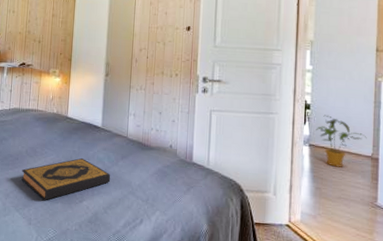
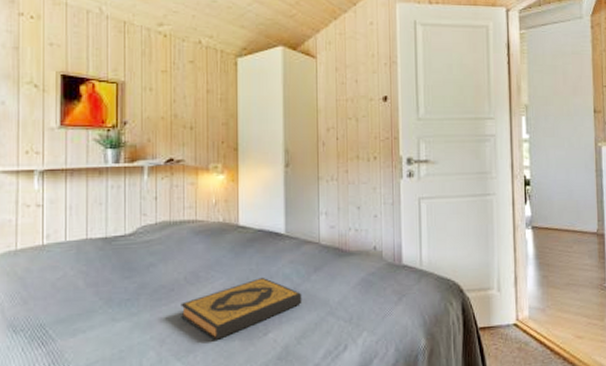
house plant: present [316,115,367,167] -> none [538,190,591,249]

